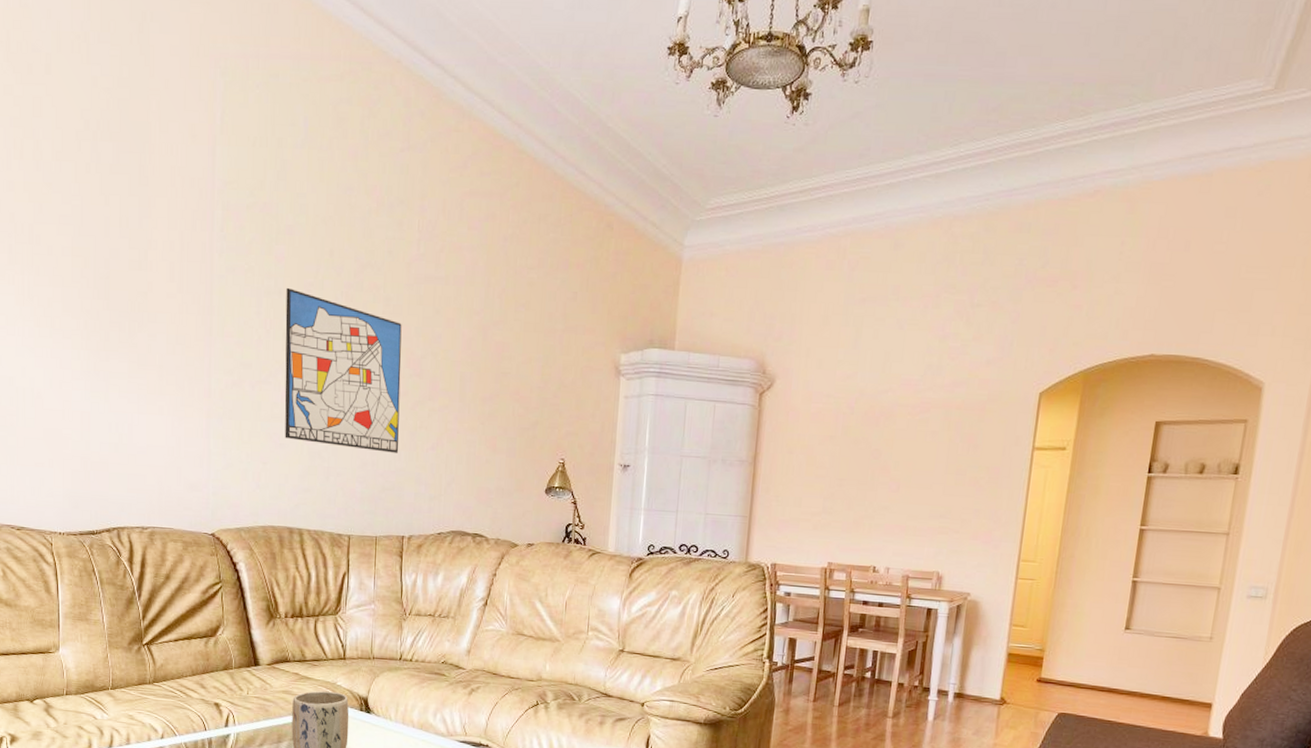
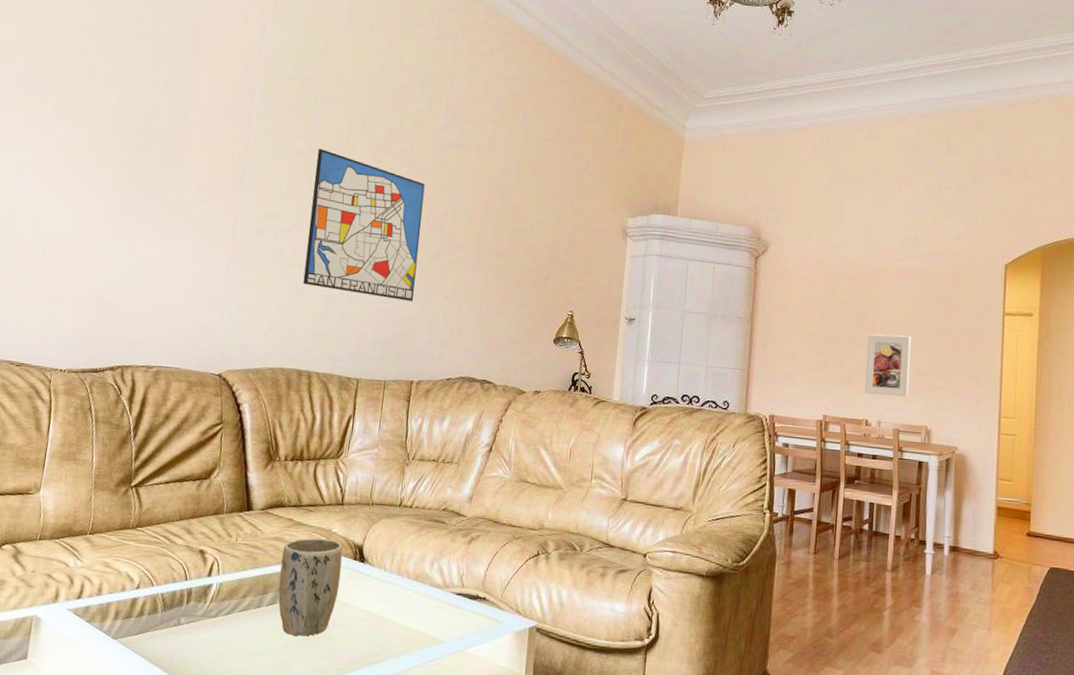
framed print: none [874,474,928,542] -> present [865,334,911,397]

